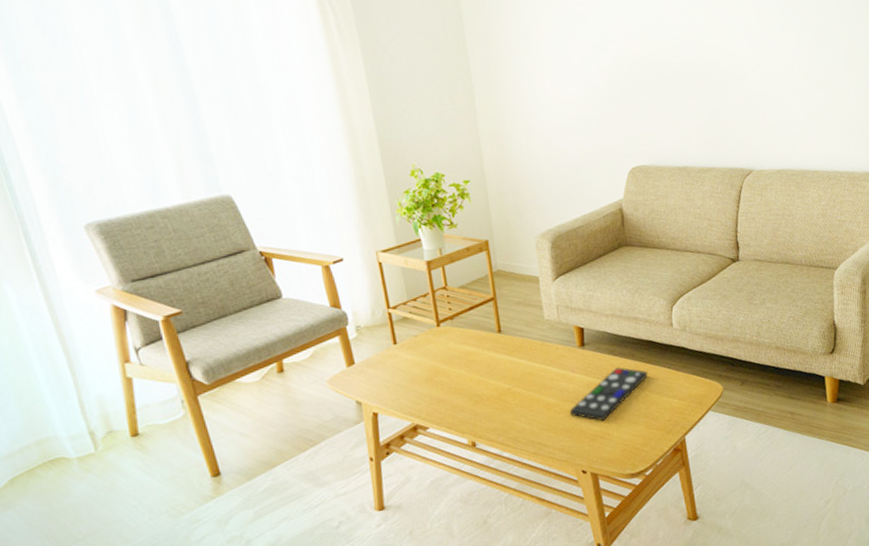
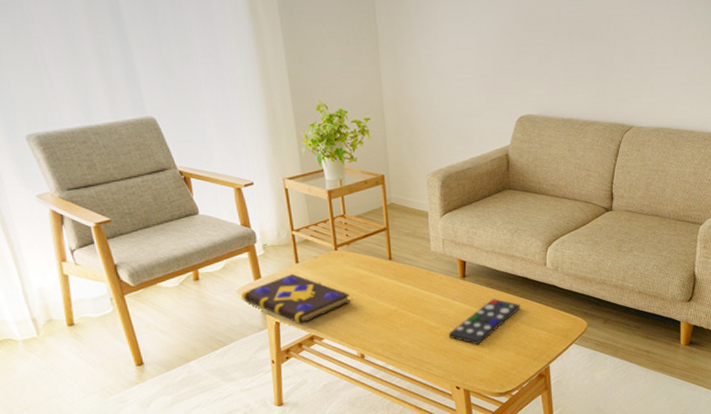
book: none [333,357,457,414] -> present [241,274,350,324]

